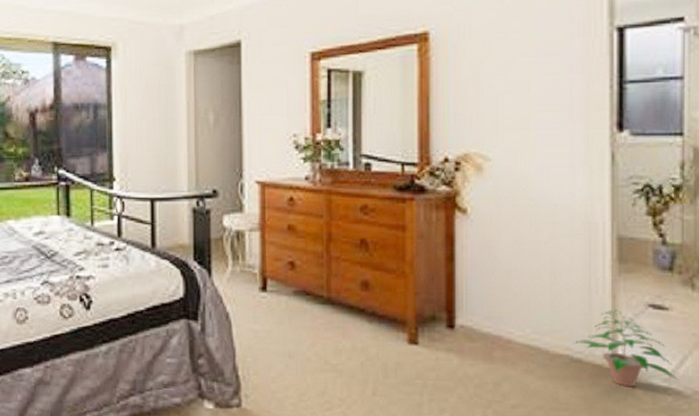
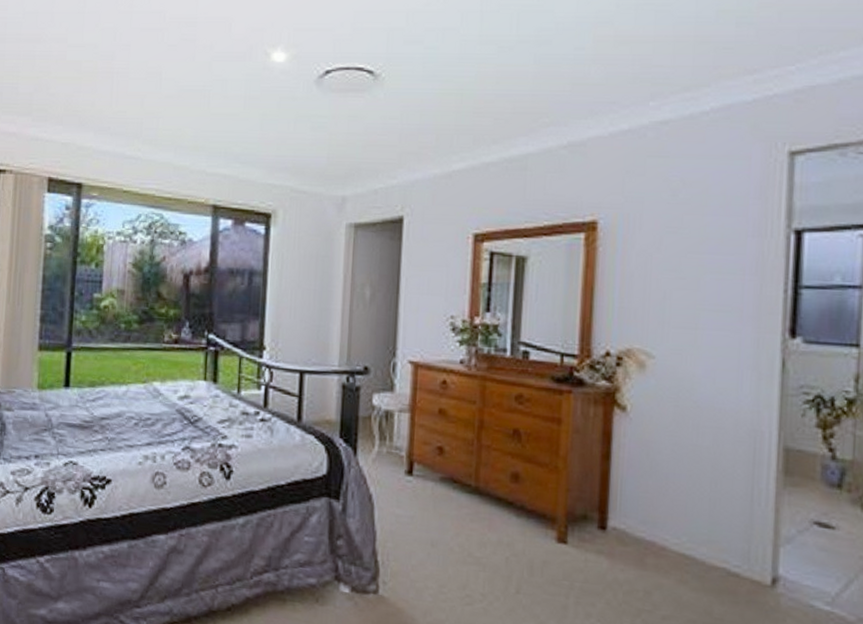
potted plant: present [573,309,678,388] -> none [731,524,842,609]

